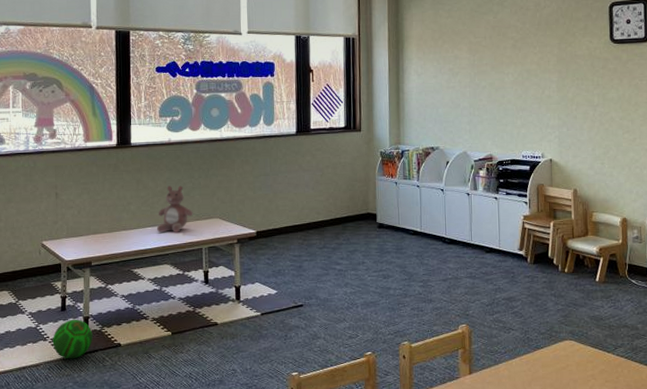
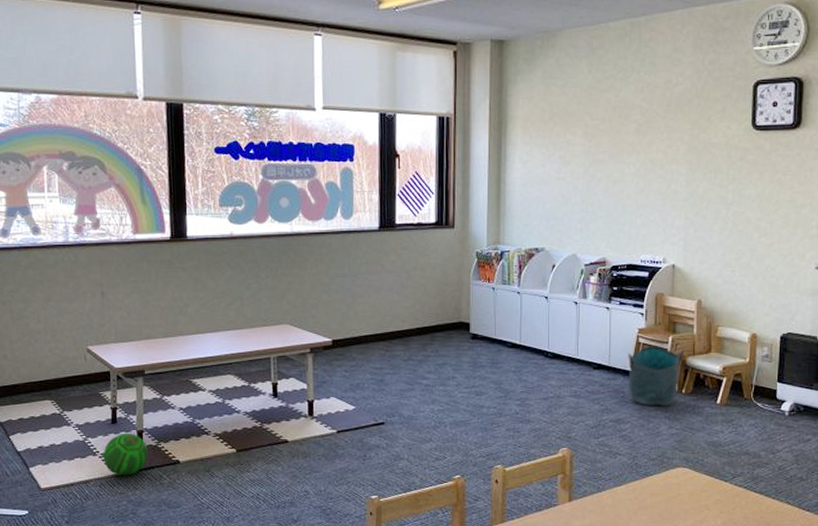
stuffed animal: present [156,185,193,233] -> none [217,286,260,339]
storage basket: none [516,230,564,285] -> present [628,346,683,406]

